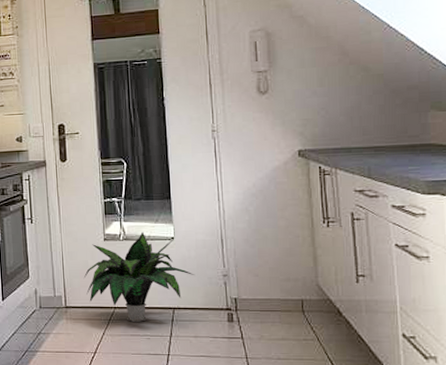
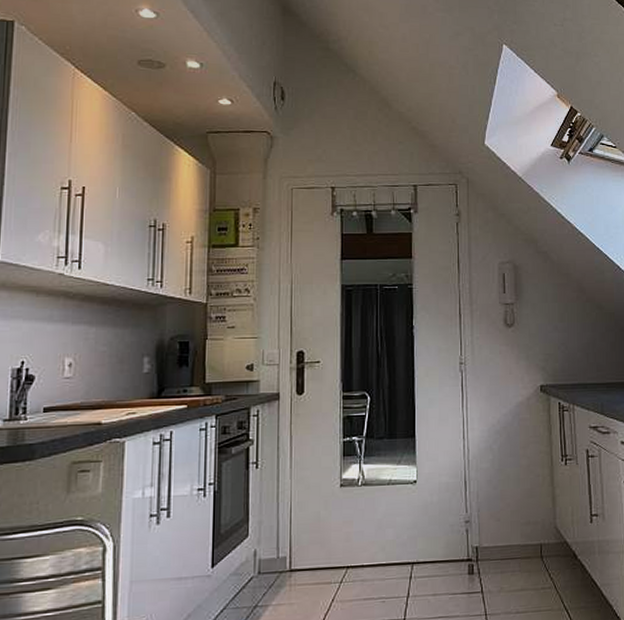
potted plant: present [83,231,194,322] -> none [313,475,436,583]

